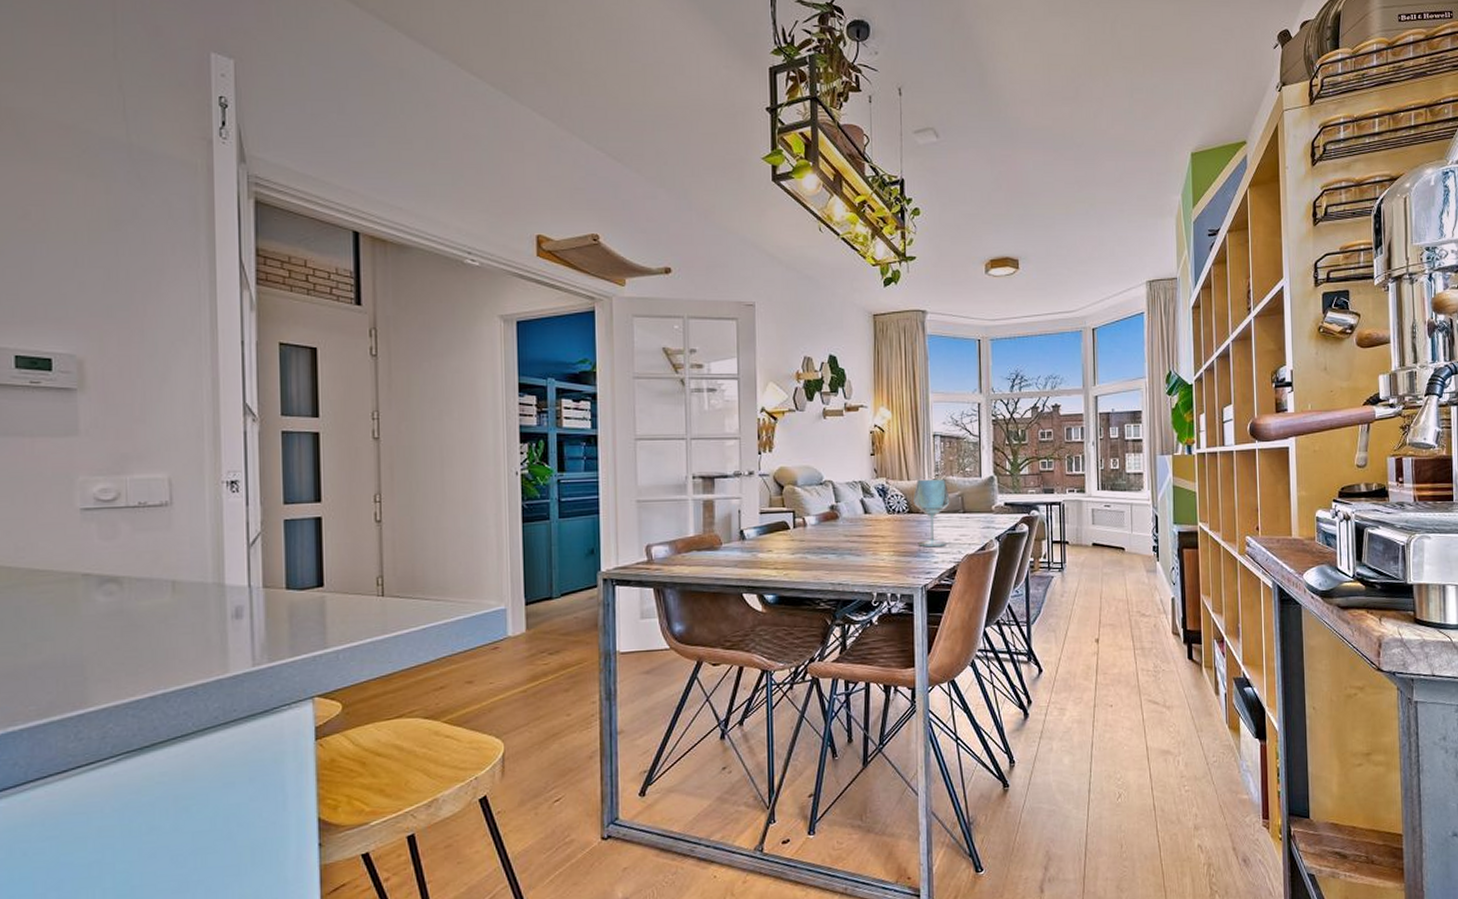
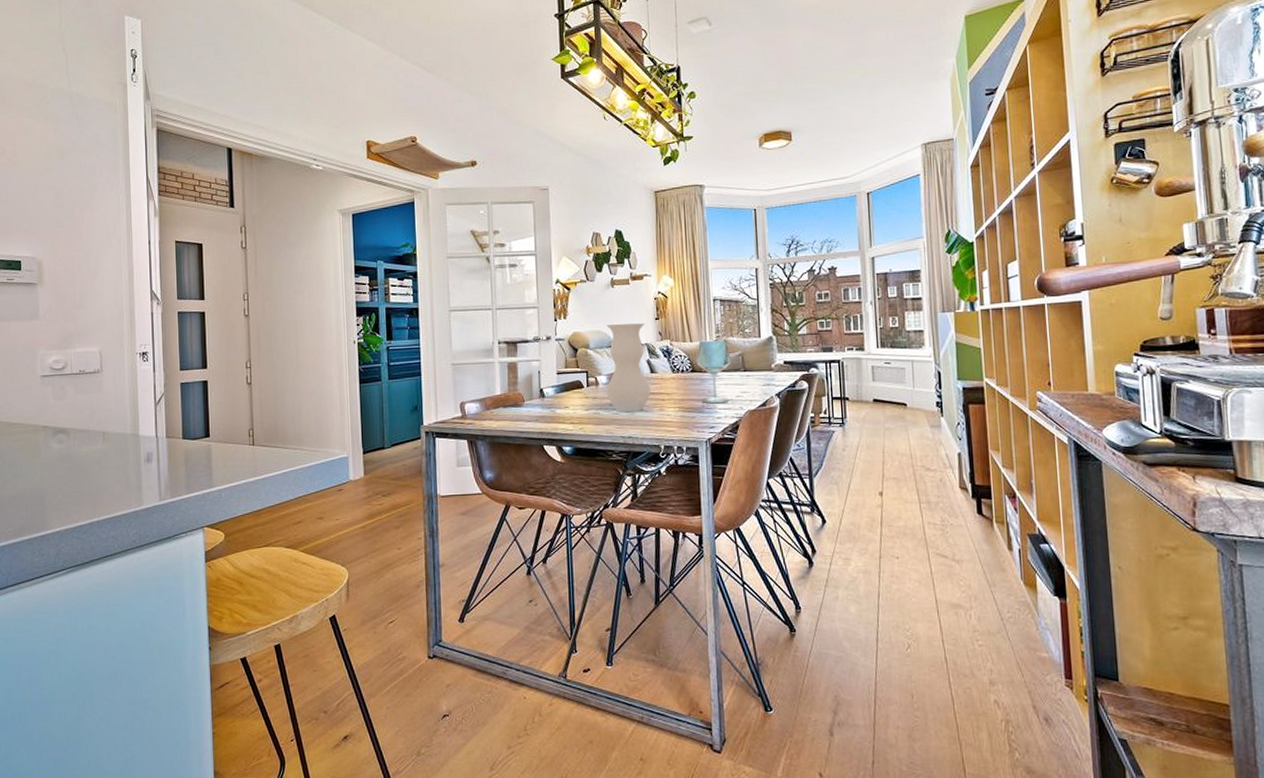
vase: none [815,459,864,557] -> present [606,323,651,413]

